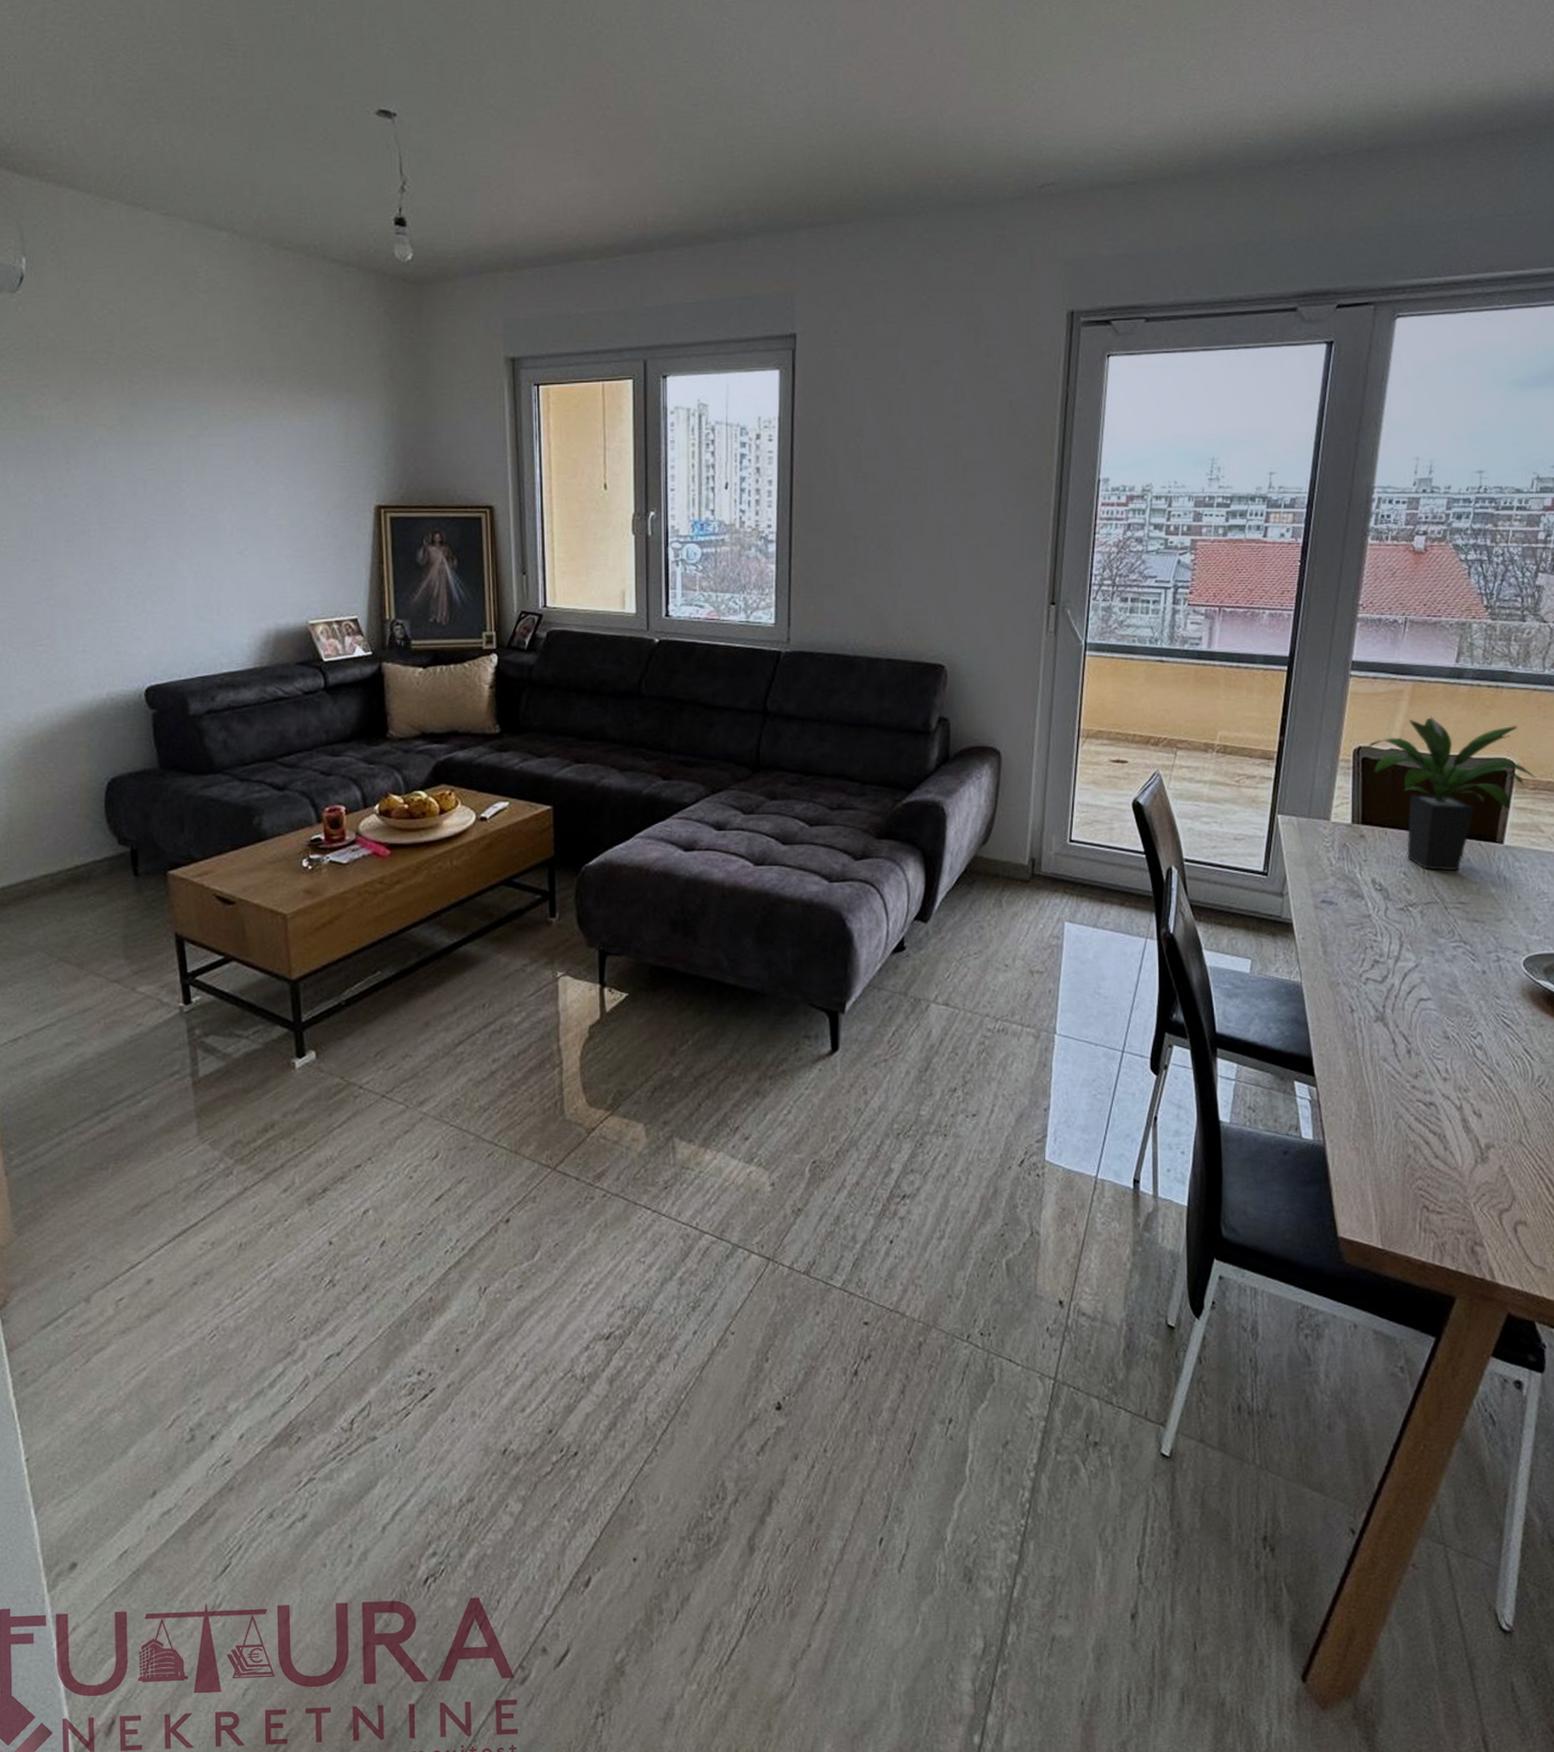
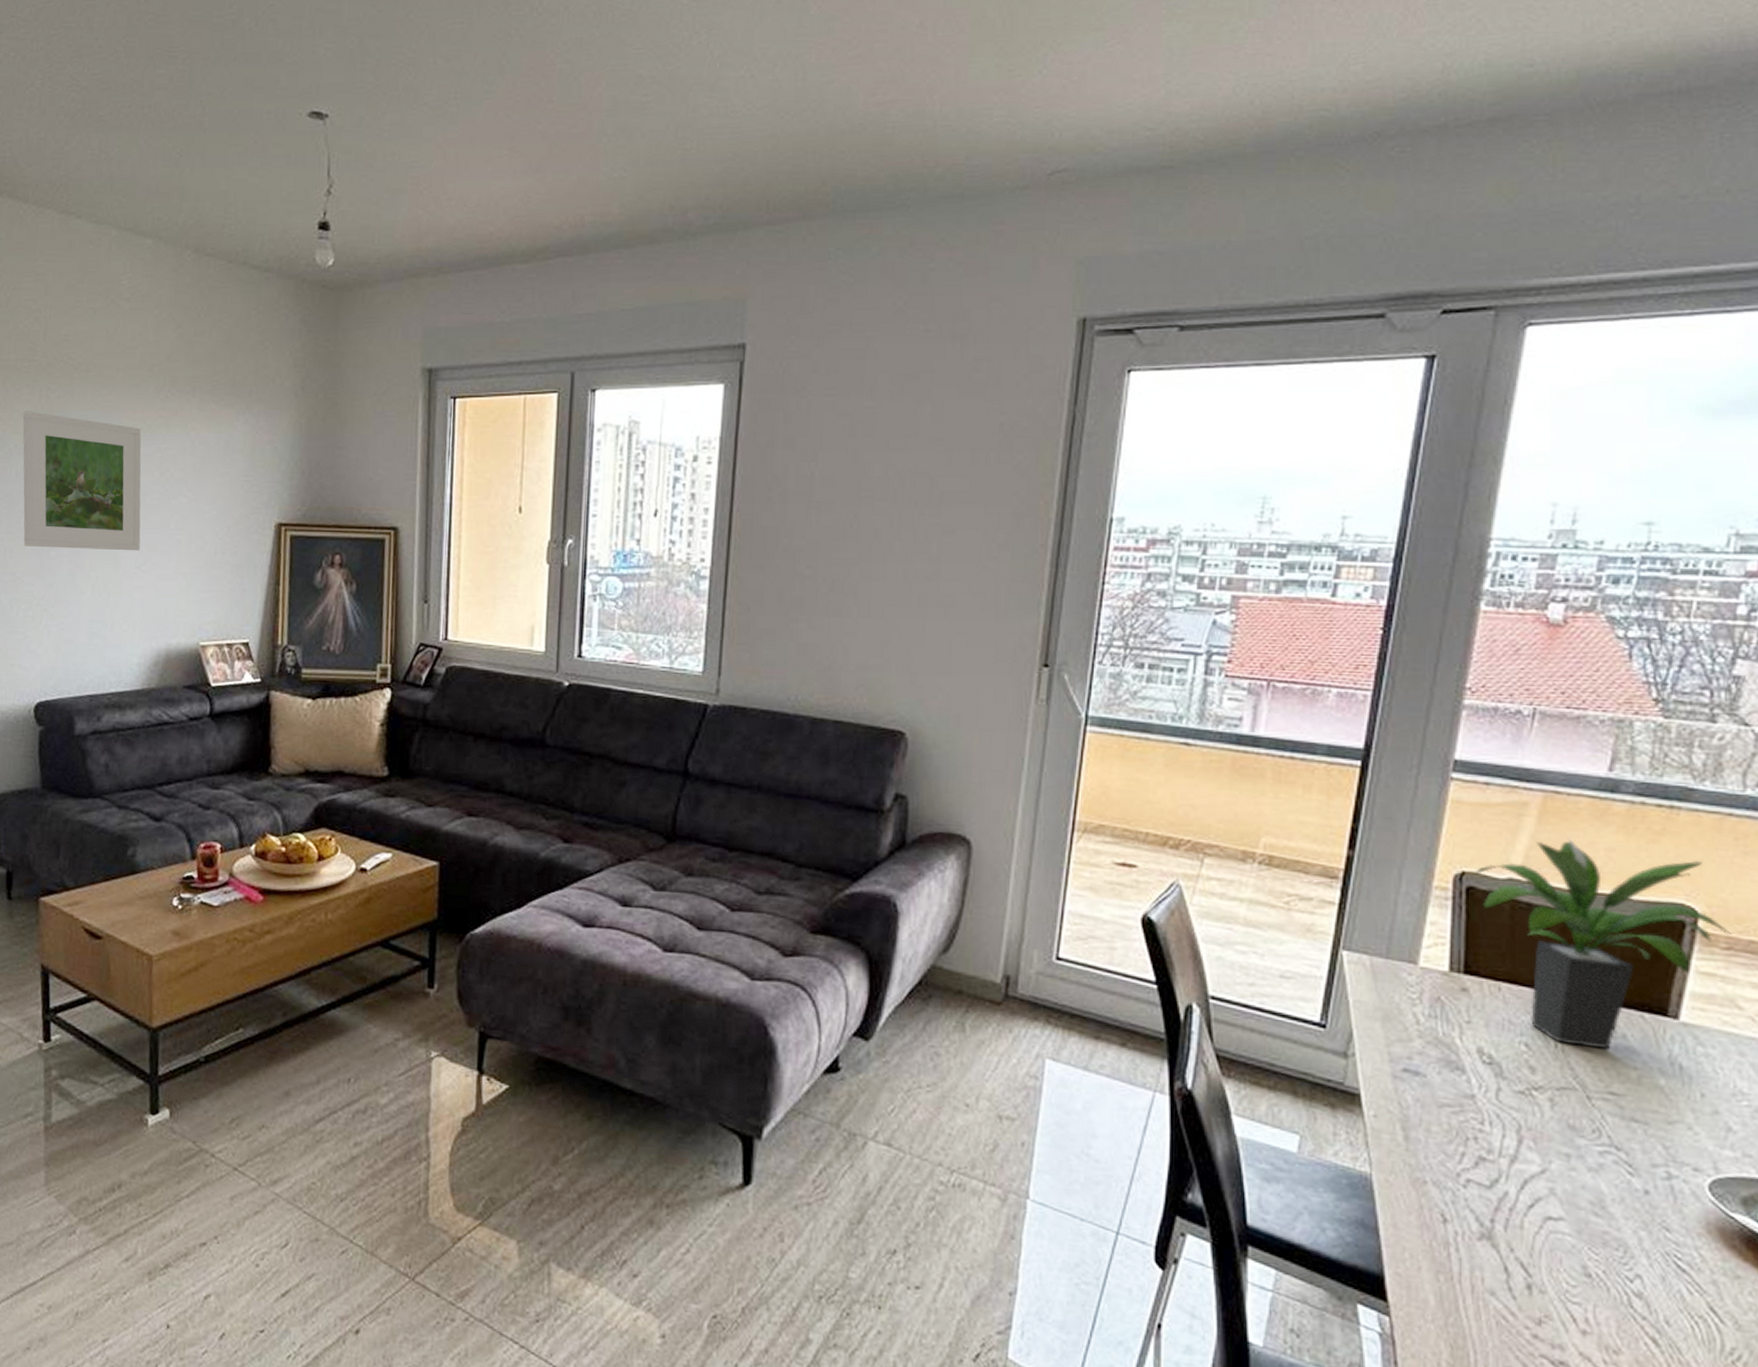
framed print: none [105,403,240,537] -> present [23,411,142,551]

